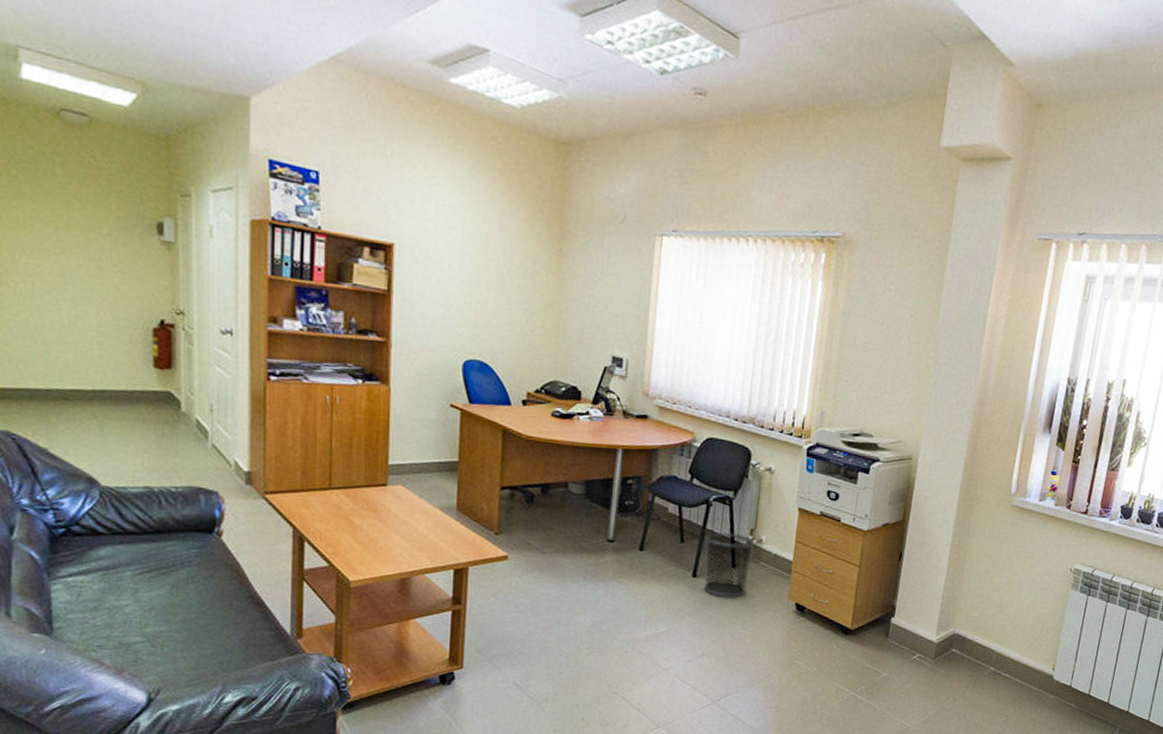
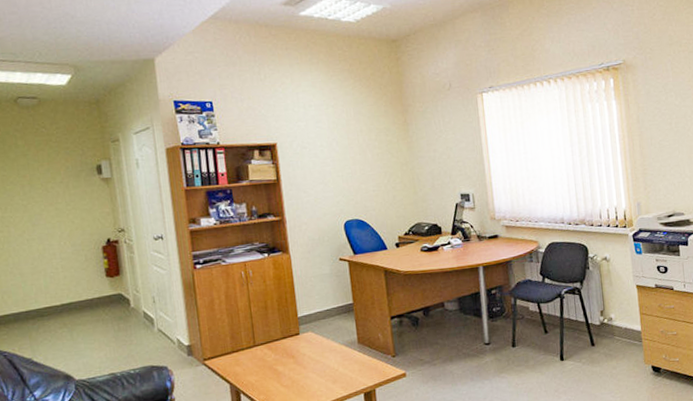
waste bin: present [703,532,756,598] -> none [564,316,609,374]

